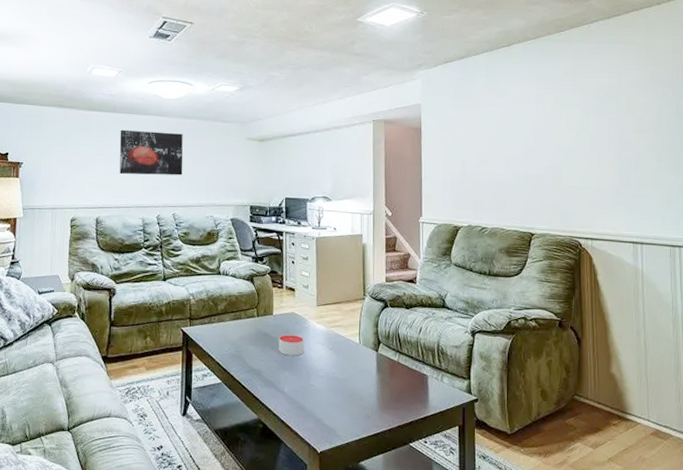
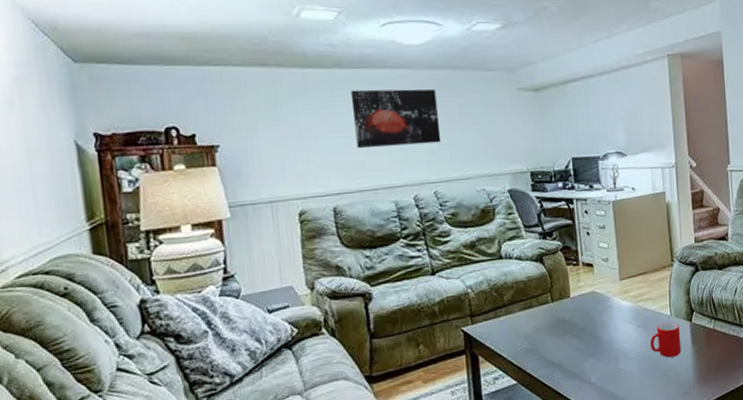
candle: present [278,334,305,356] -> none [579,315,610,341]
cup: none [338,349,367,382] -> present [649,322,681,358]

